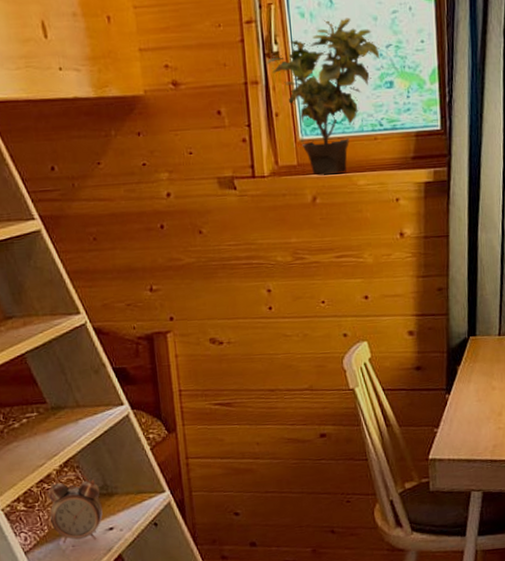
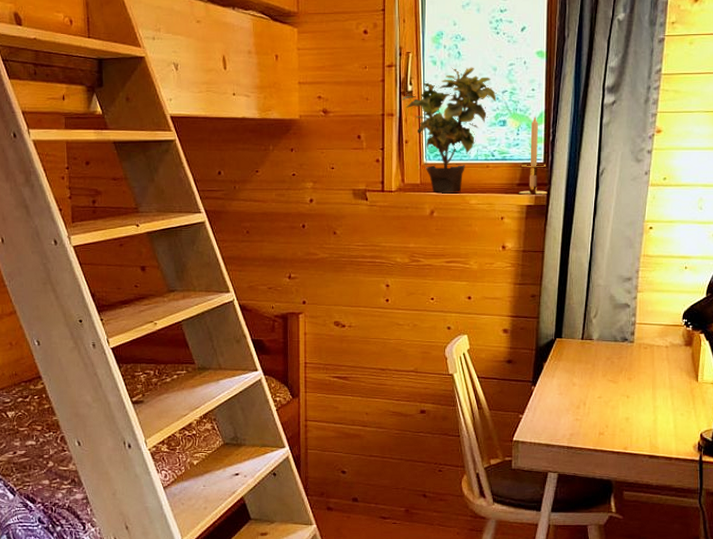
alarm clock: present [47,473,103,543] -> none [188,424,231,483]
candle: none [413,73,448,171] -> present [518,115,548,196]

